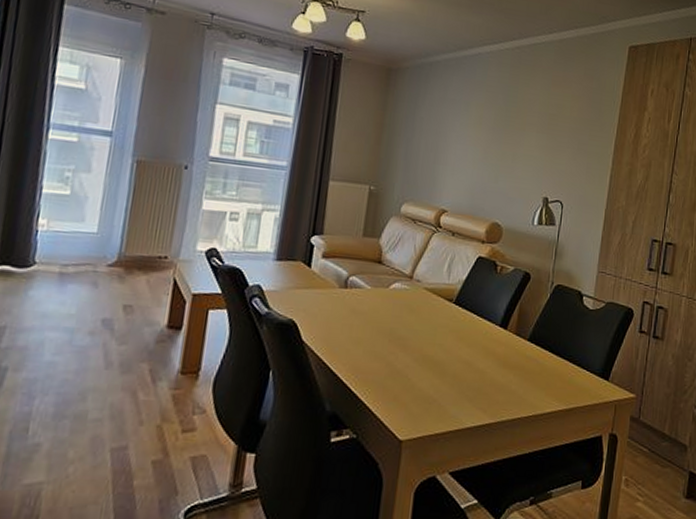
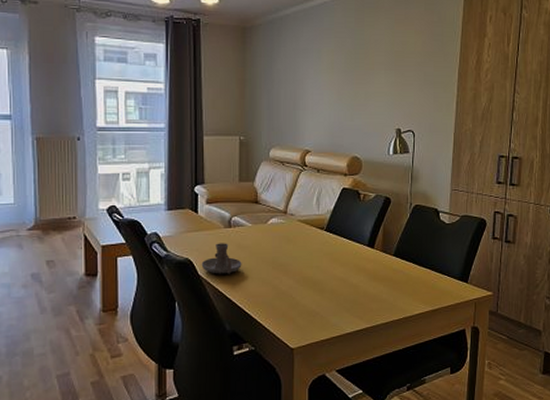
candle holder: none [306,305,354,343] -> present [201,243,242,274]

